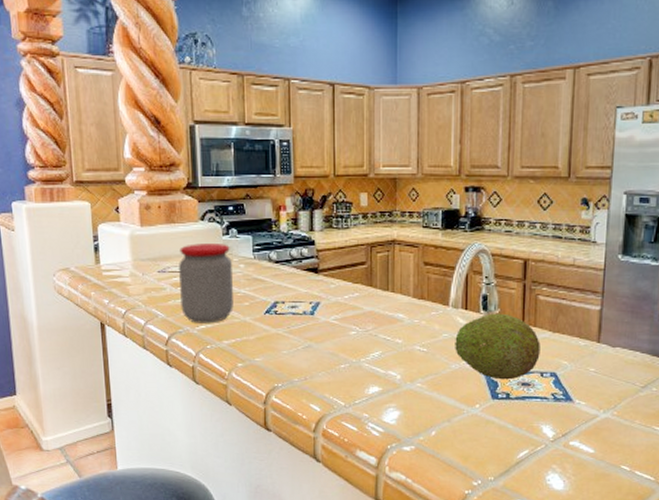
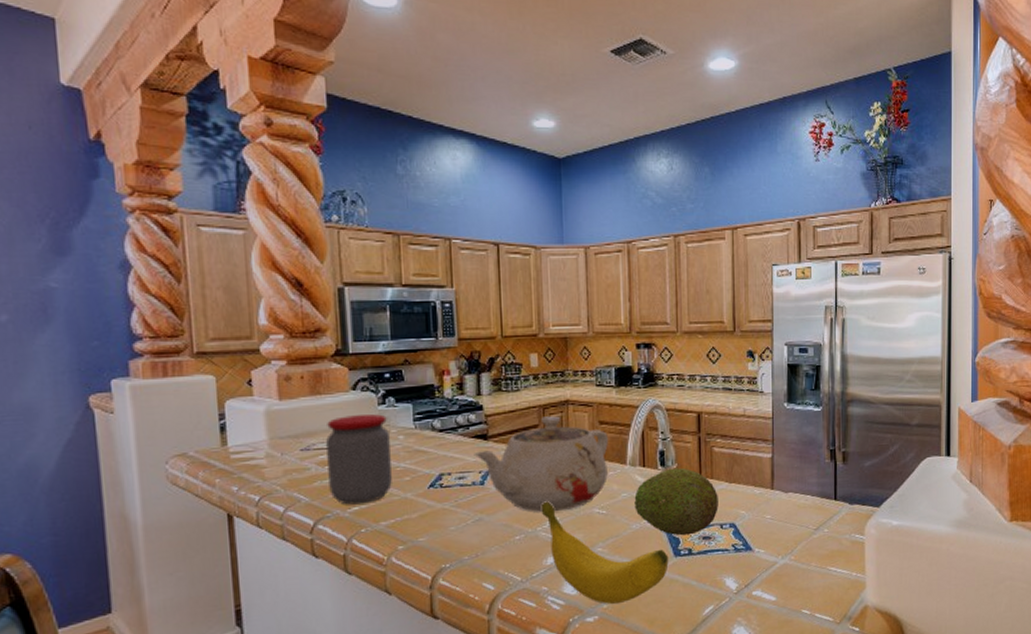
teapot: none [305,254,432,346] -> present [474,416,608,512]
banana: none [365,335,486,437] -> present [540,501,669,604]

